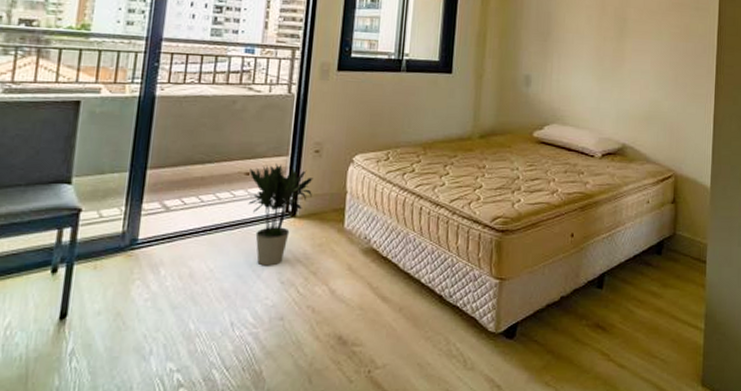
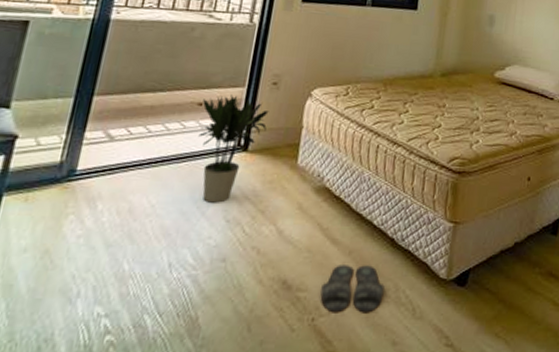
slippers: none [374,321,437,366] -> present [320,265,385,313]

